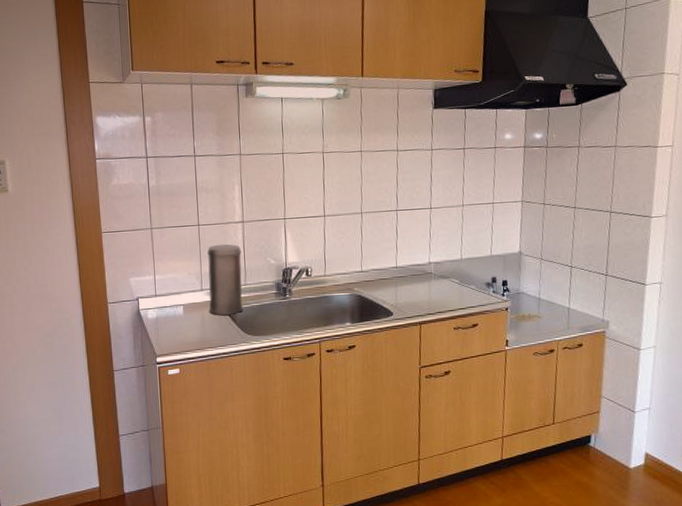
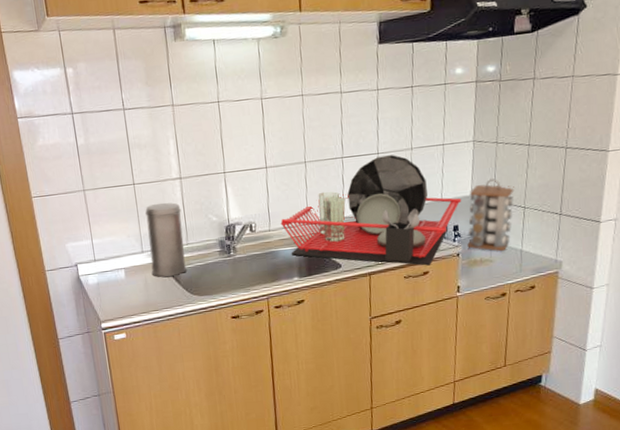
dish rack: none [335,210,511,318] -> present [280,155,462,266]
spice rack: none [516,237,561,309] -> present [467,178,514,252]

